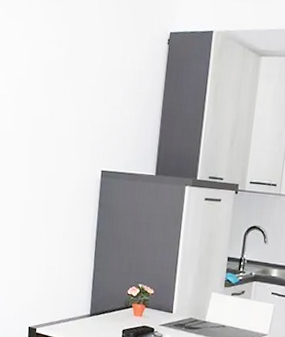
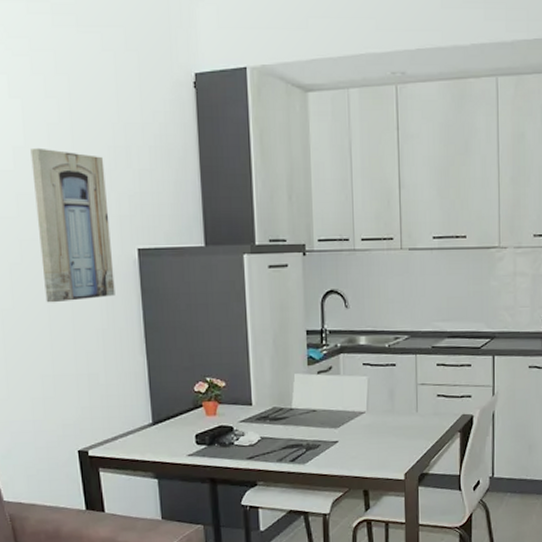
wall art: none [24,80,87,207] -> present [30,147,115,303]

